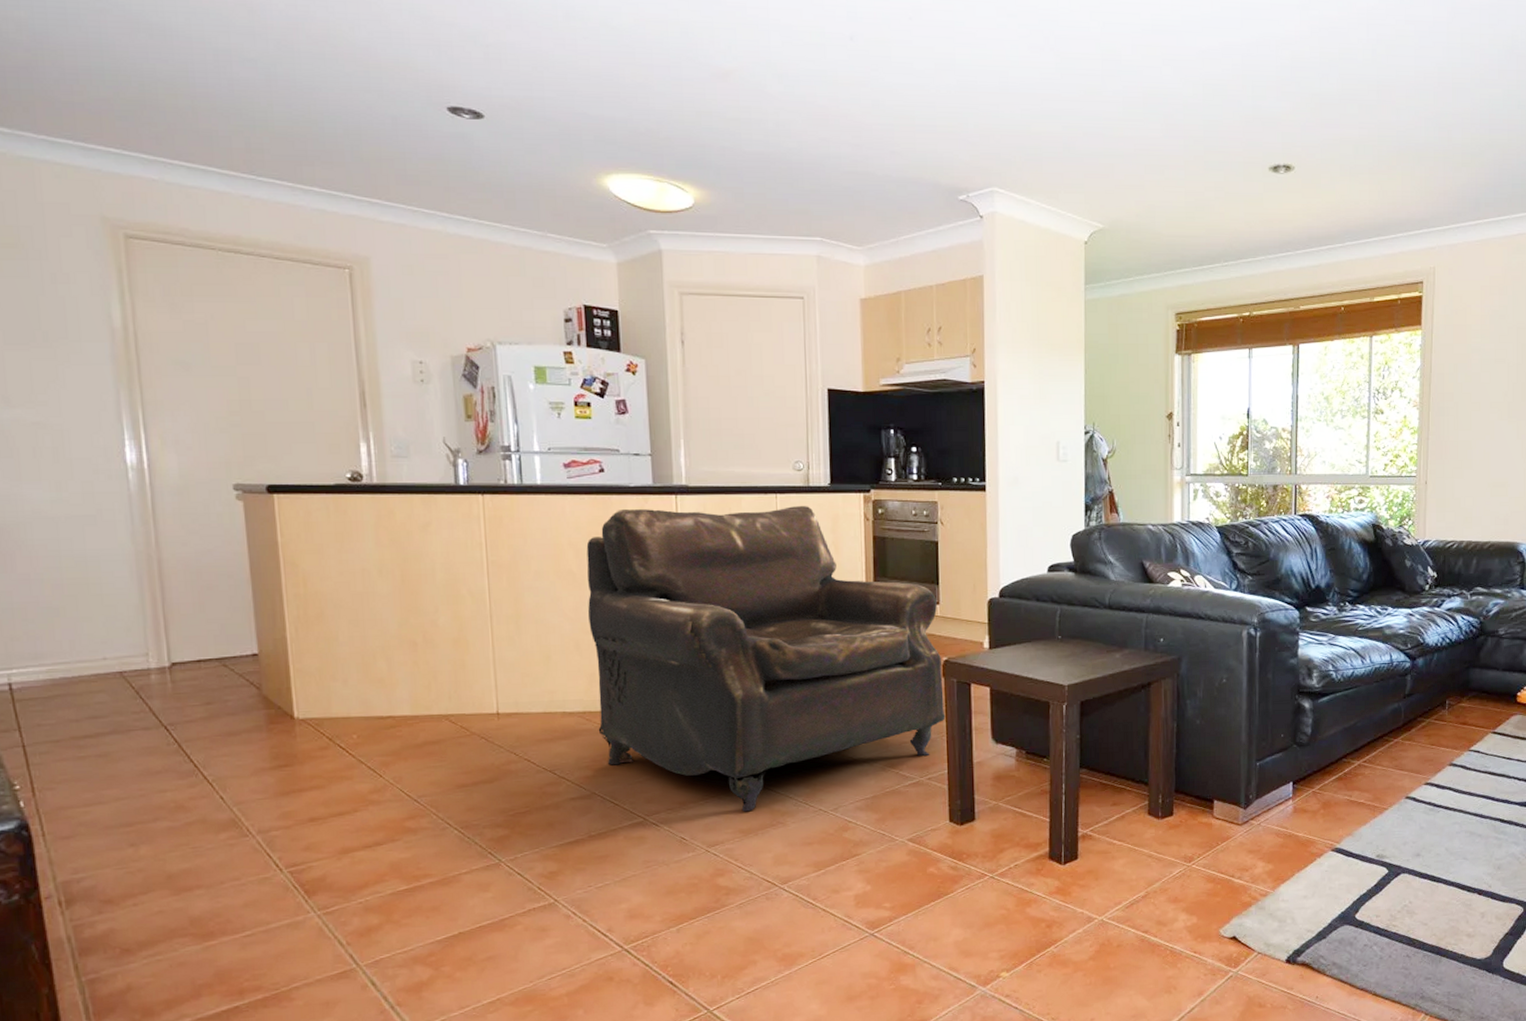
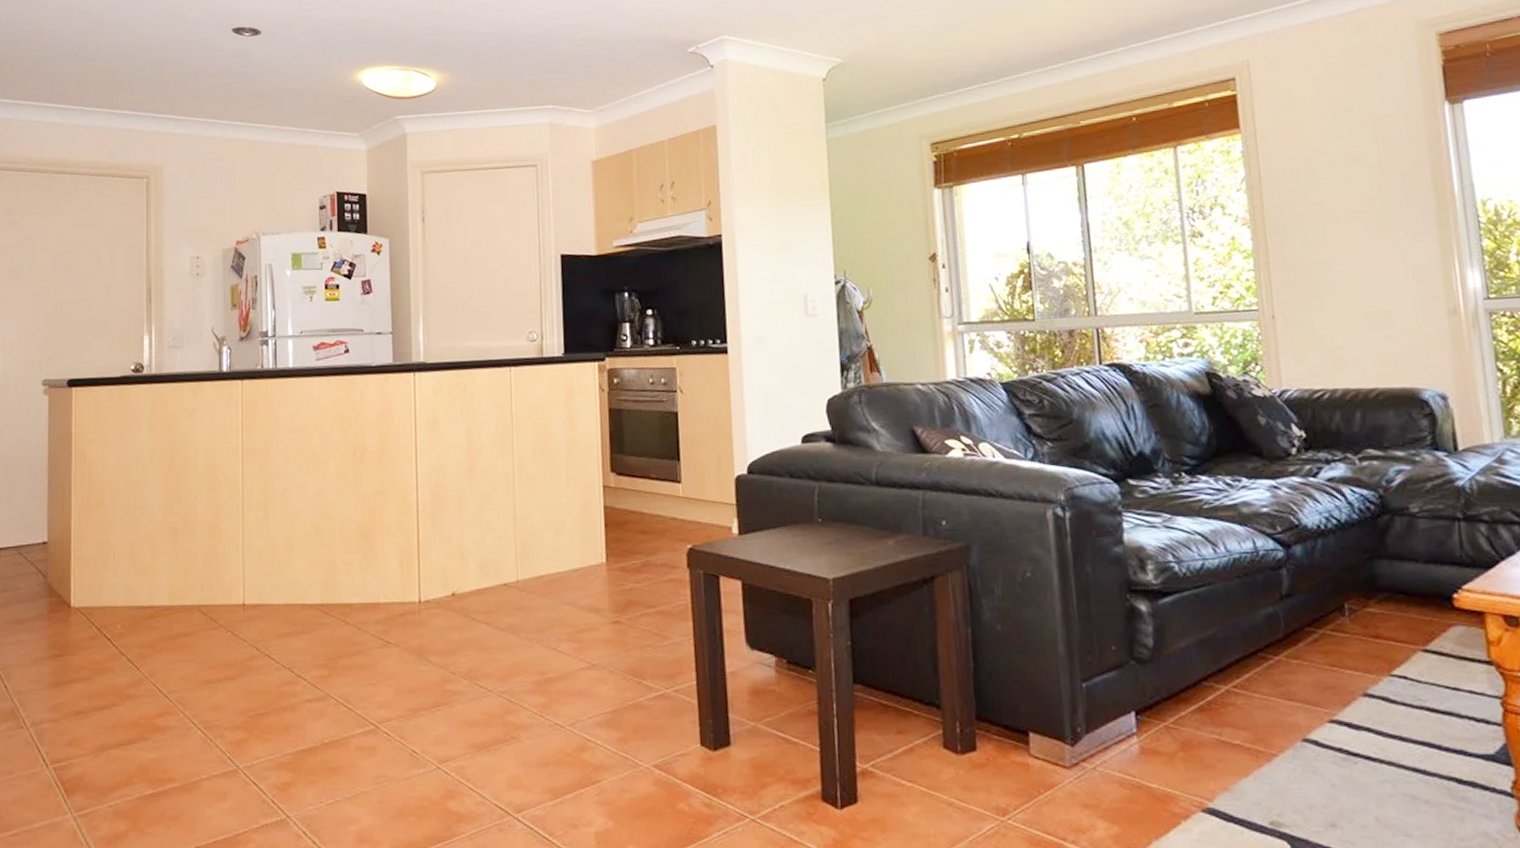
leather: present [586,506,946,812] -> none [330,378,692,723]

